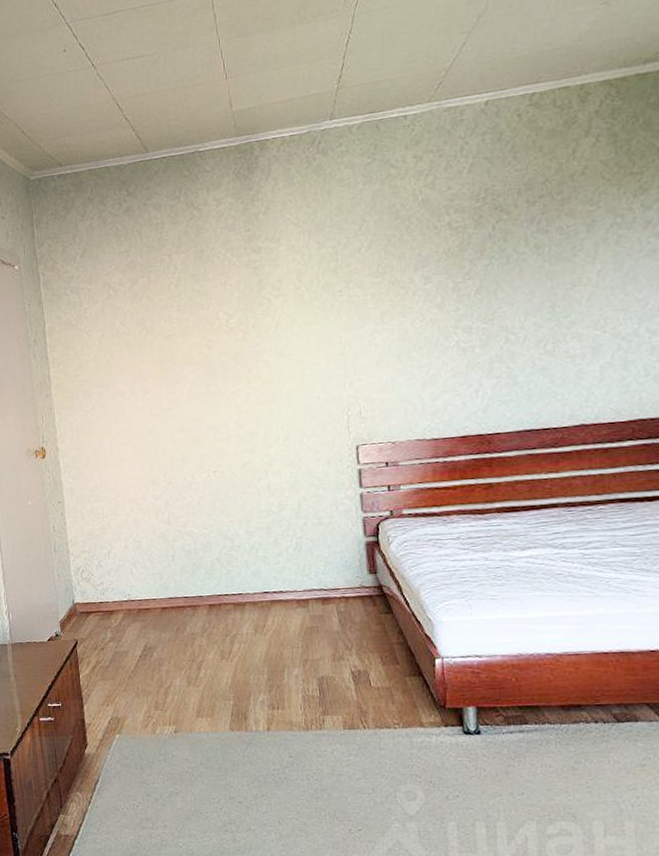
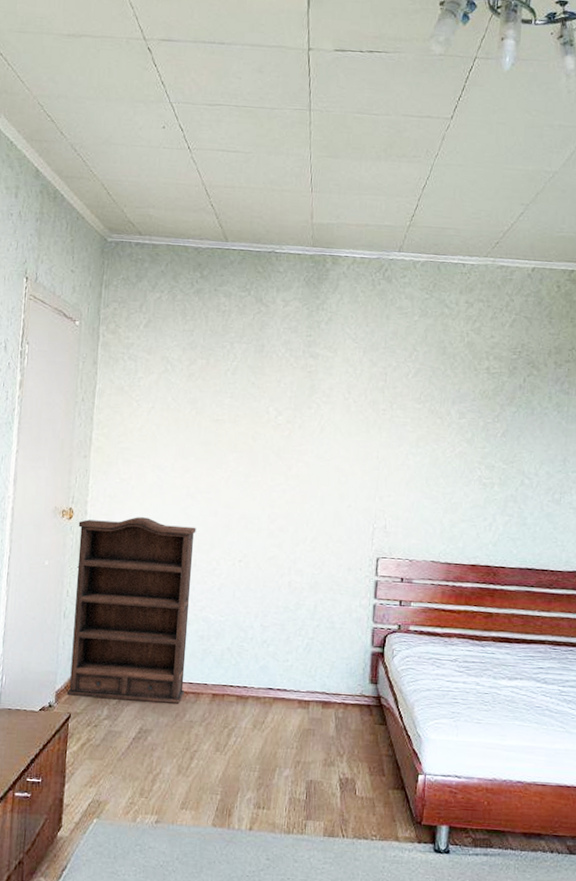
bookshelf: none [52,444,182,624] -> present [66,517,196,704]

